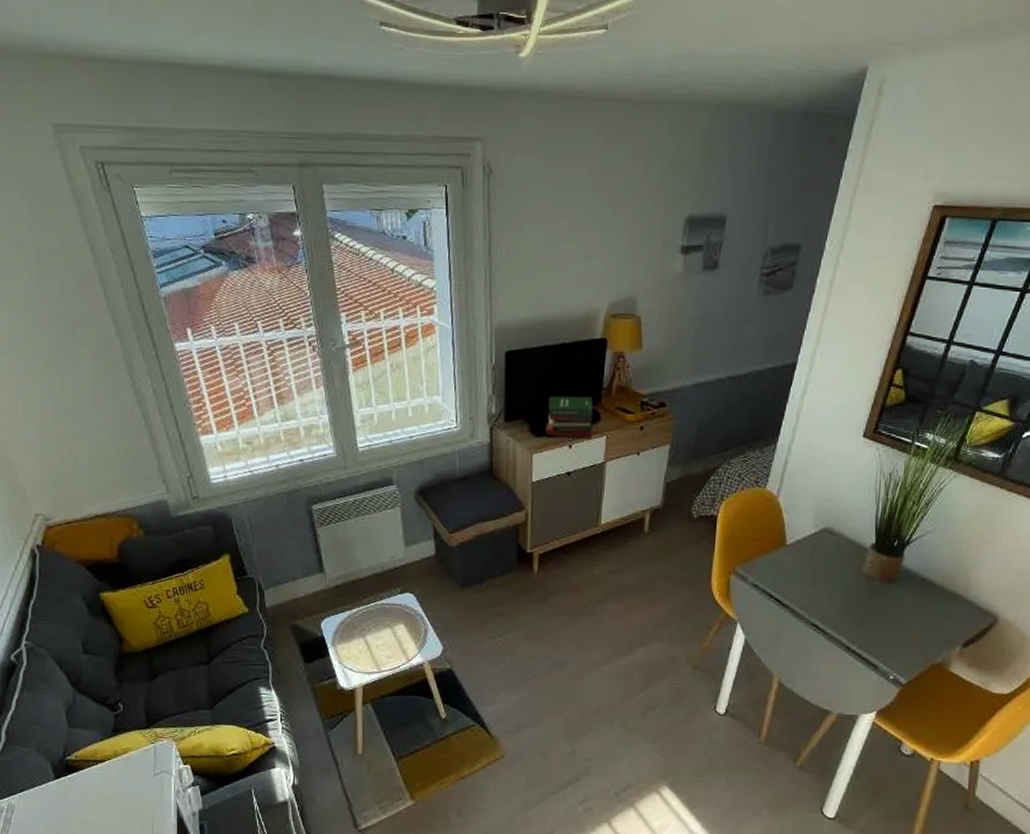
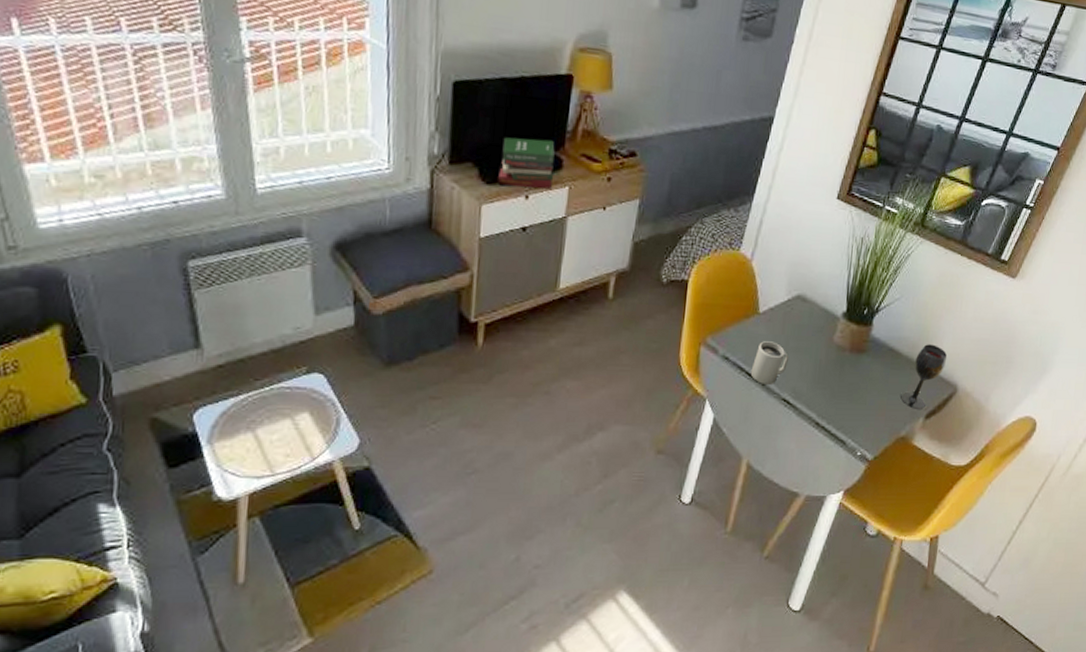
mug: none [779,571,818,612] -> present [750,341,790,386]
wine glass: none [935,575,986,638] -> present [900,344,947,409]

